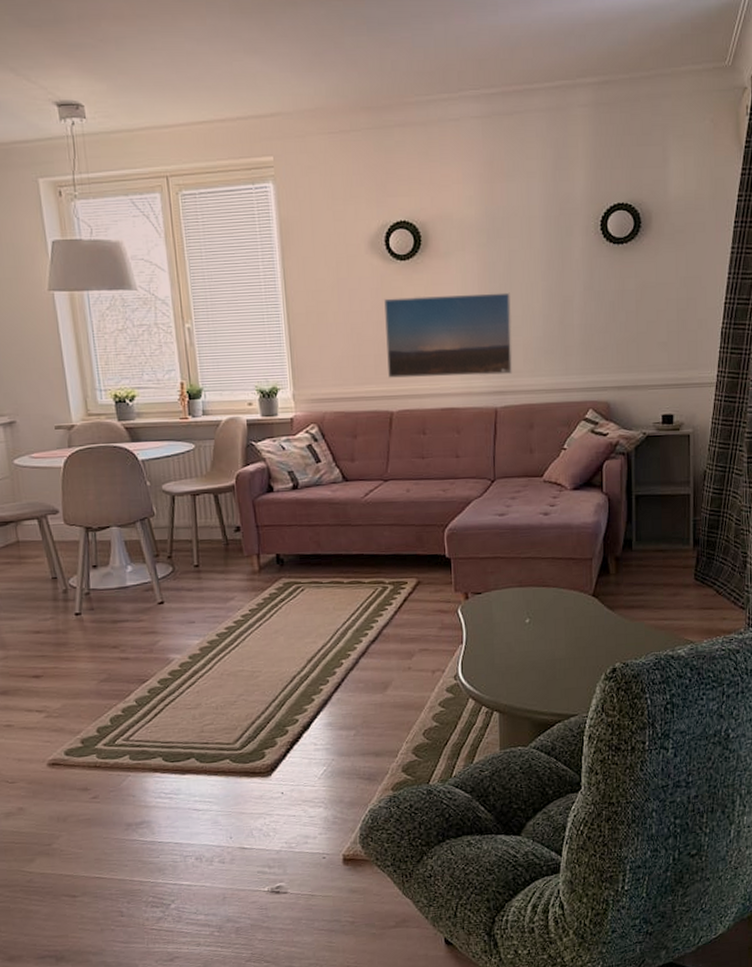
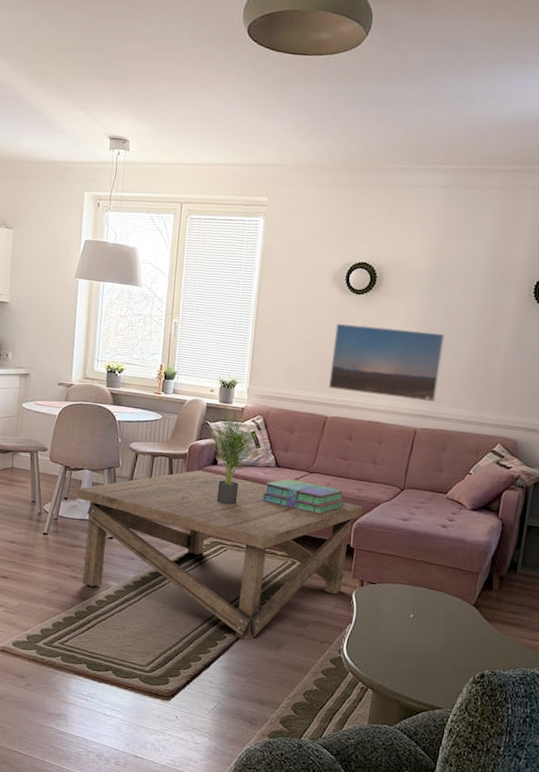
coffee table: none [107,501,453,689] -> present [76,470,363,641]
potted plant: none [253,418,323,536] -> present [208,404,262,505]
stack of books: none [333,492,430,528] -> present [261,479,344,515]

